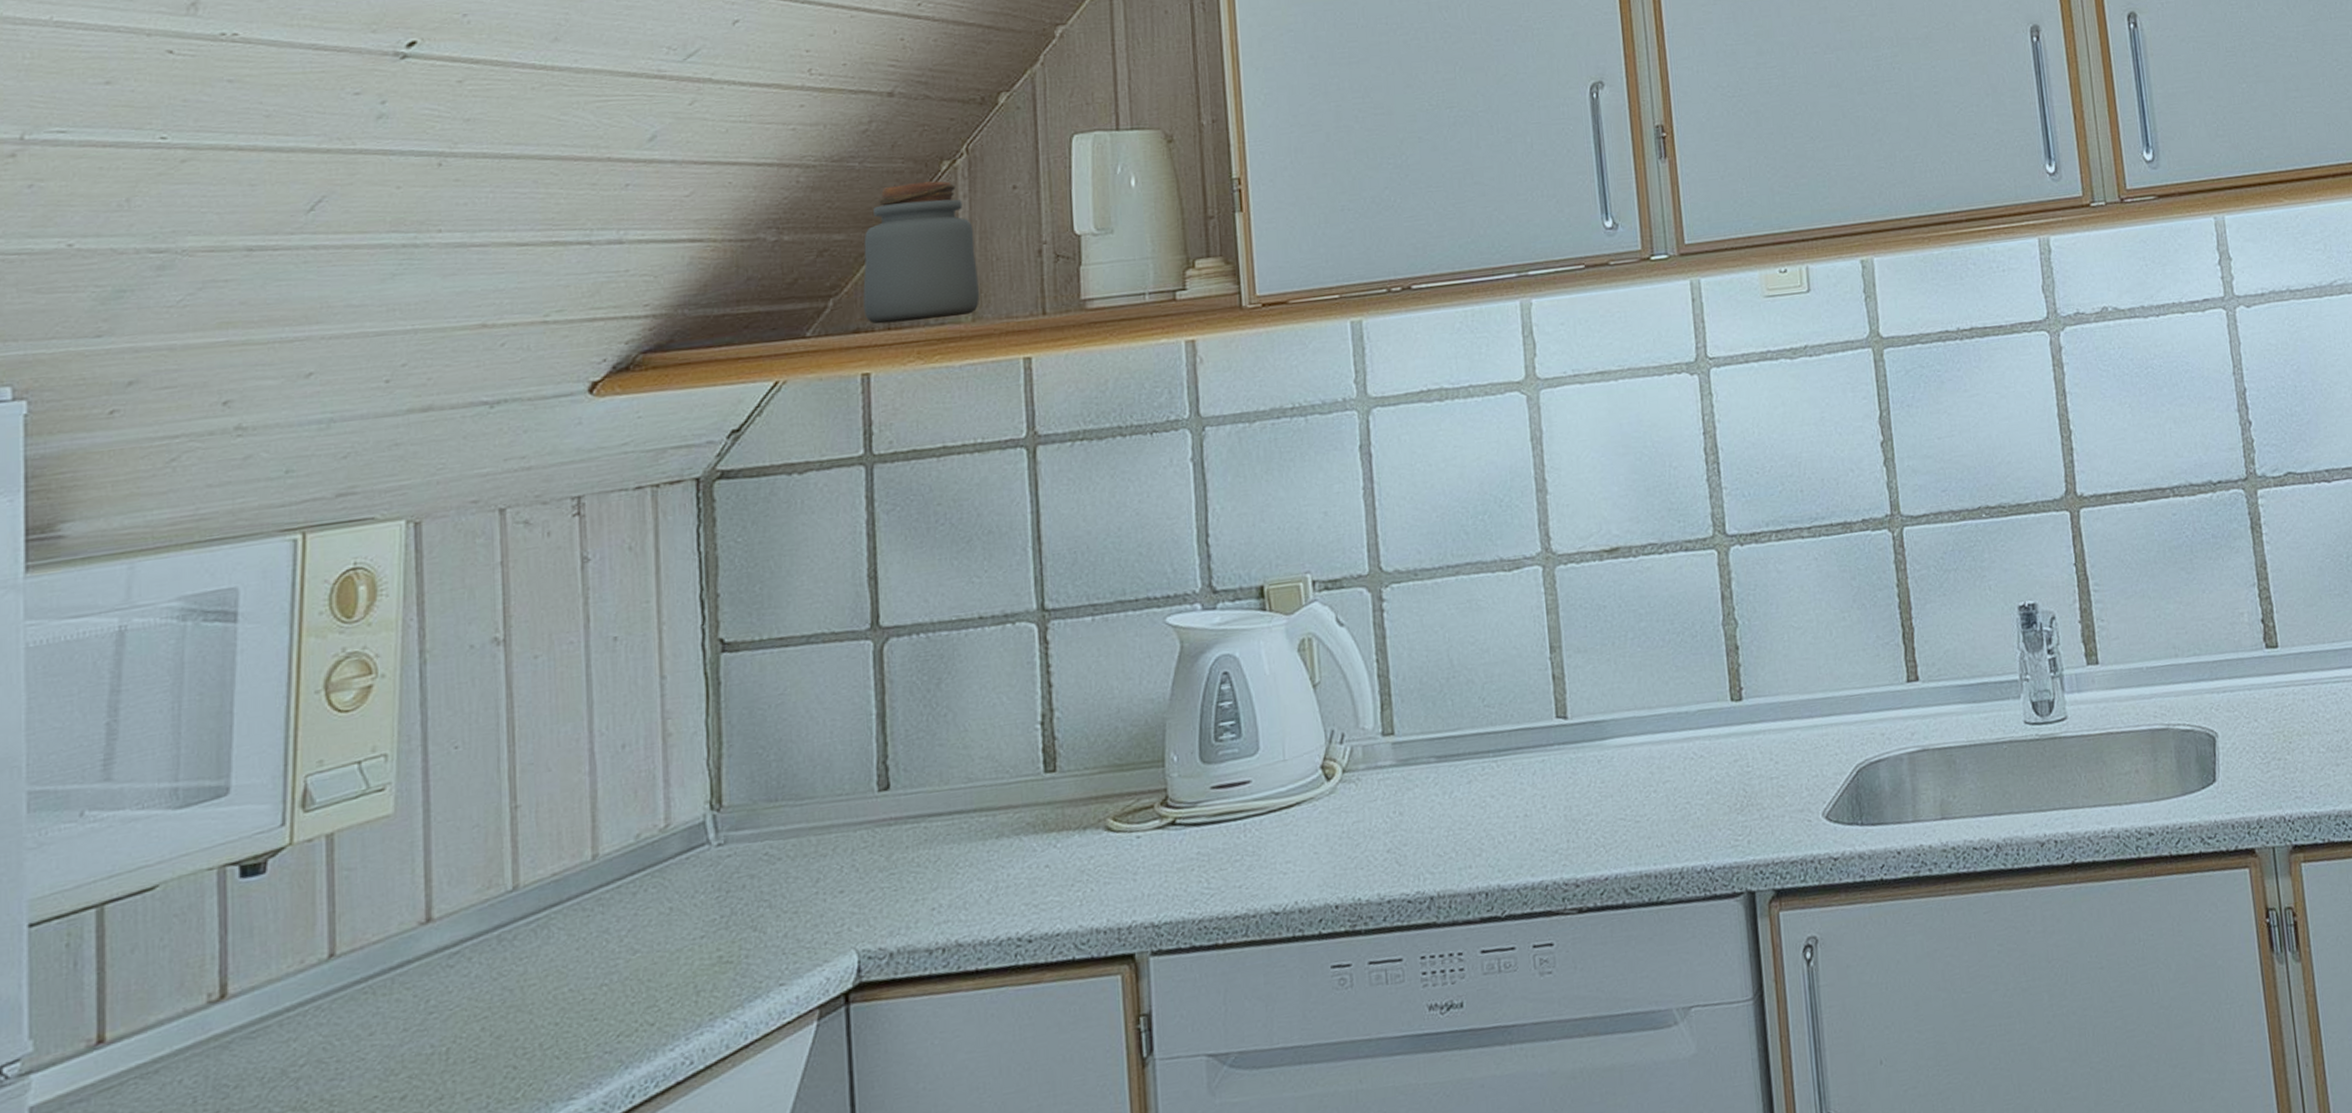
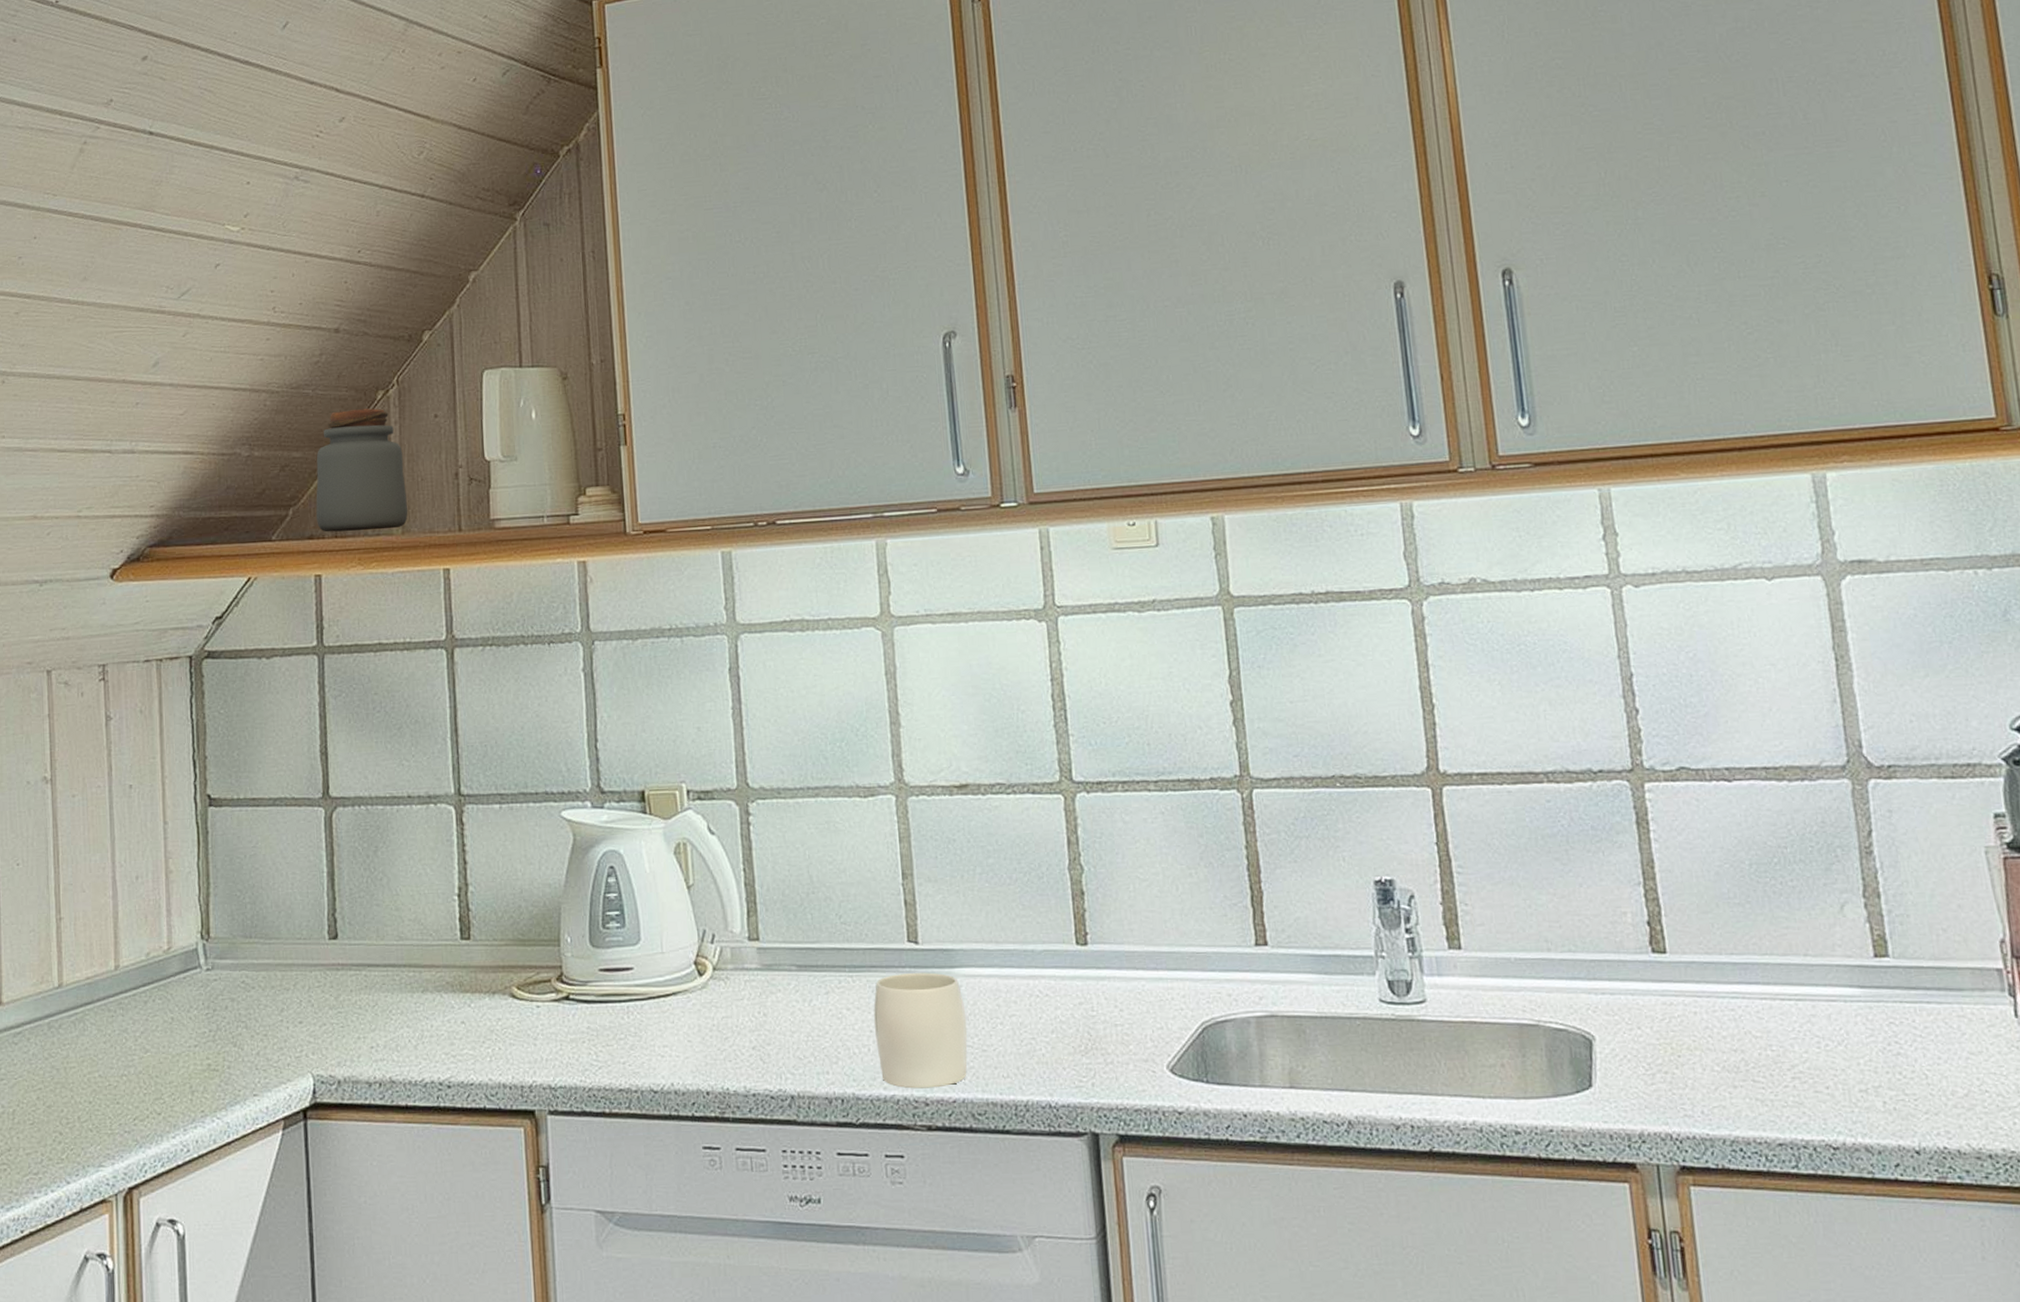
mug: none [1519,747,1620,873] -> present [873,972,968,1089]

